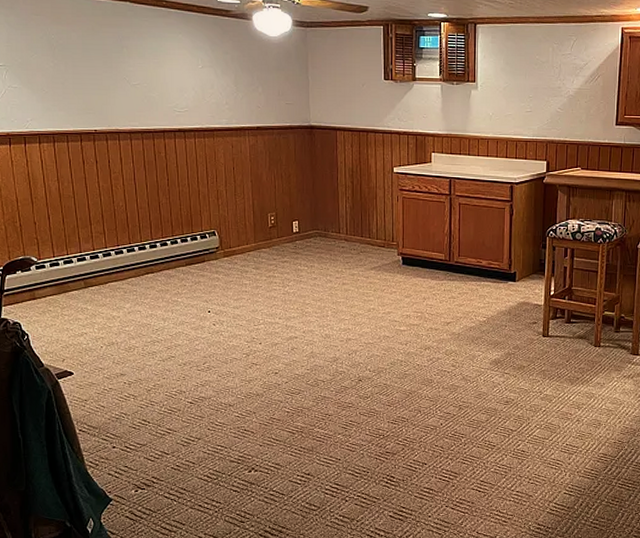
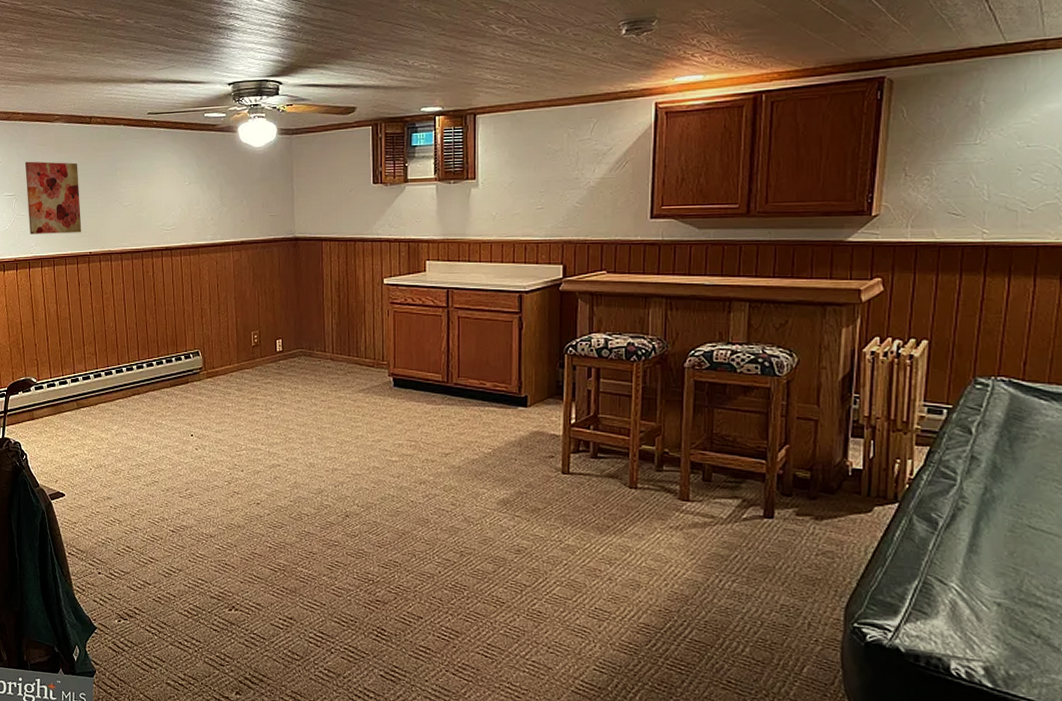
wall art: none [16,30,85,110] -> present [25,161,82,234]

